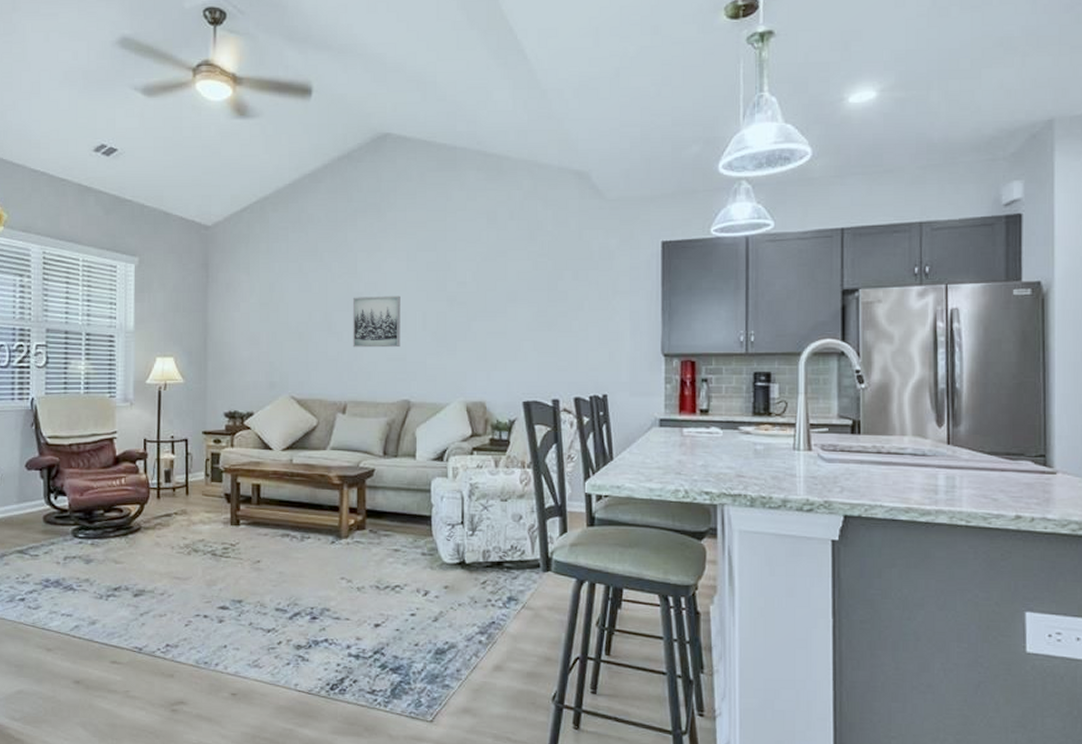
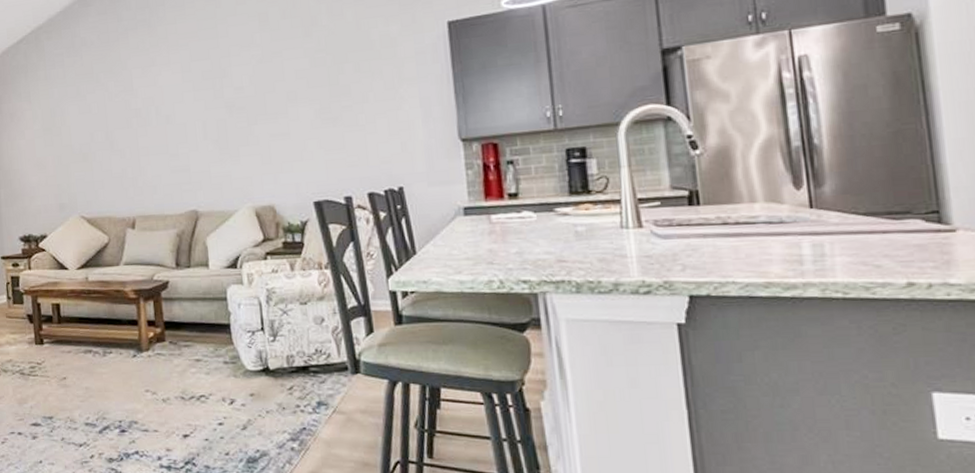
wall art: present [352,295,400,348] -> none [131,107,183,163]

